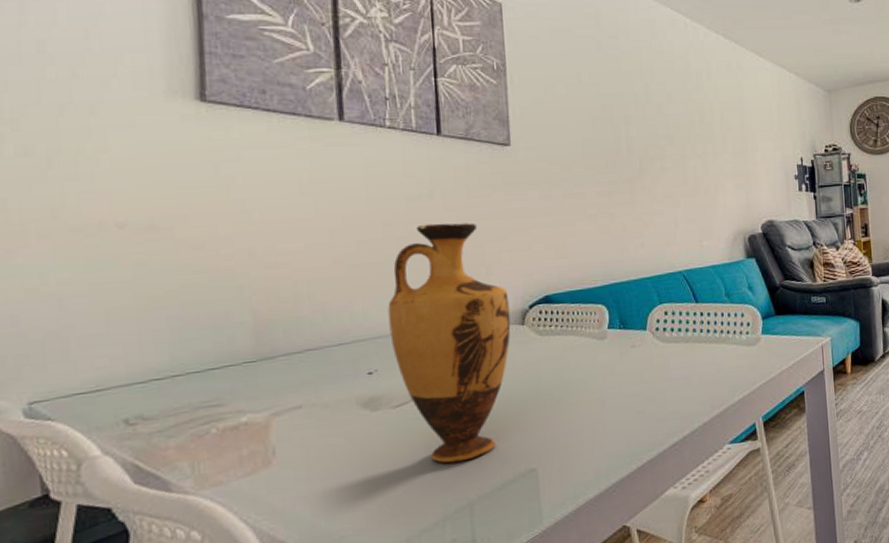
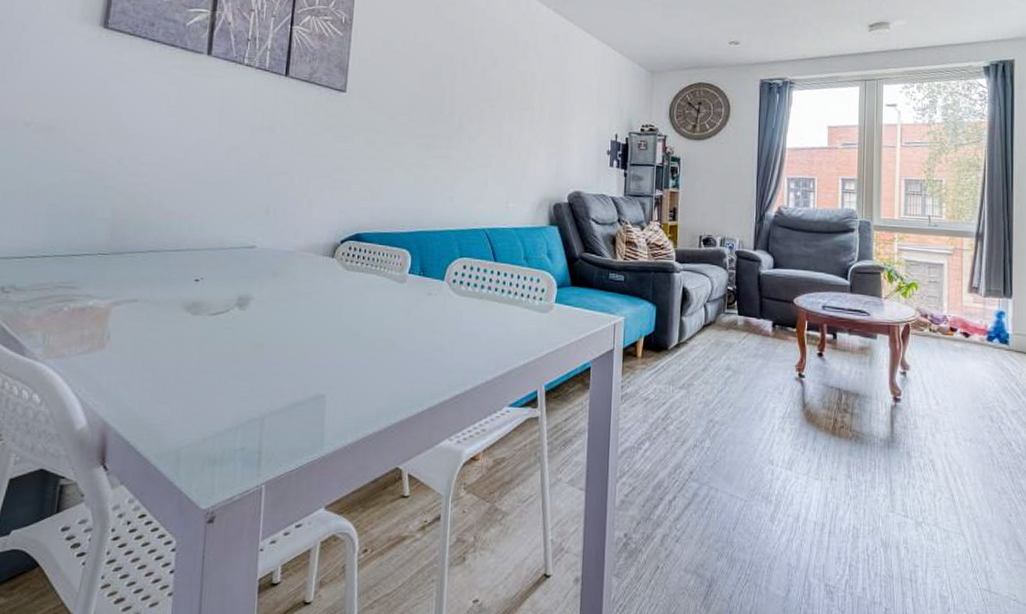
vase: present [388,222,511,464] -> none [218,153,324,376]

